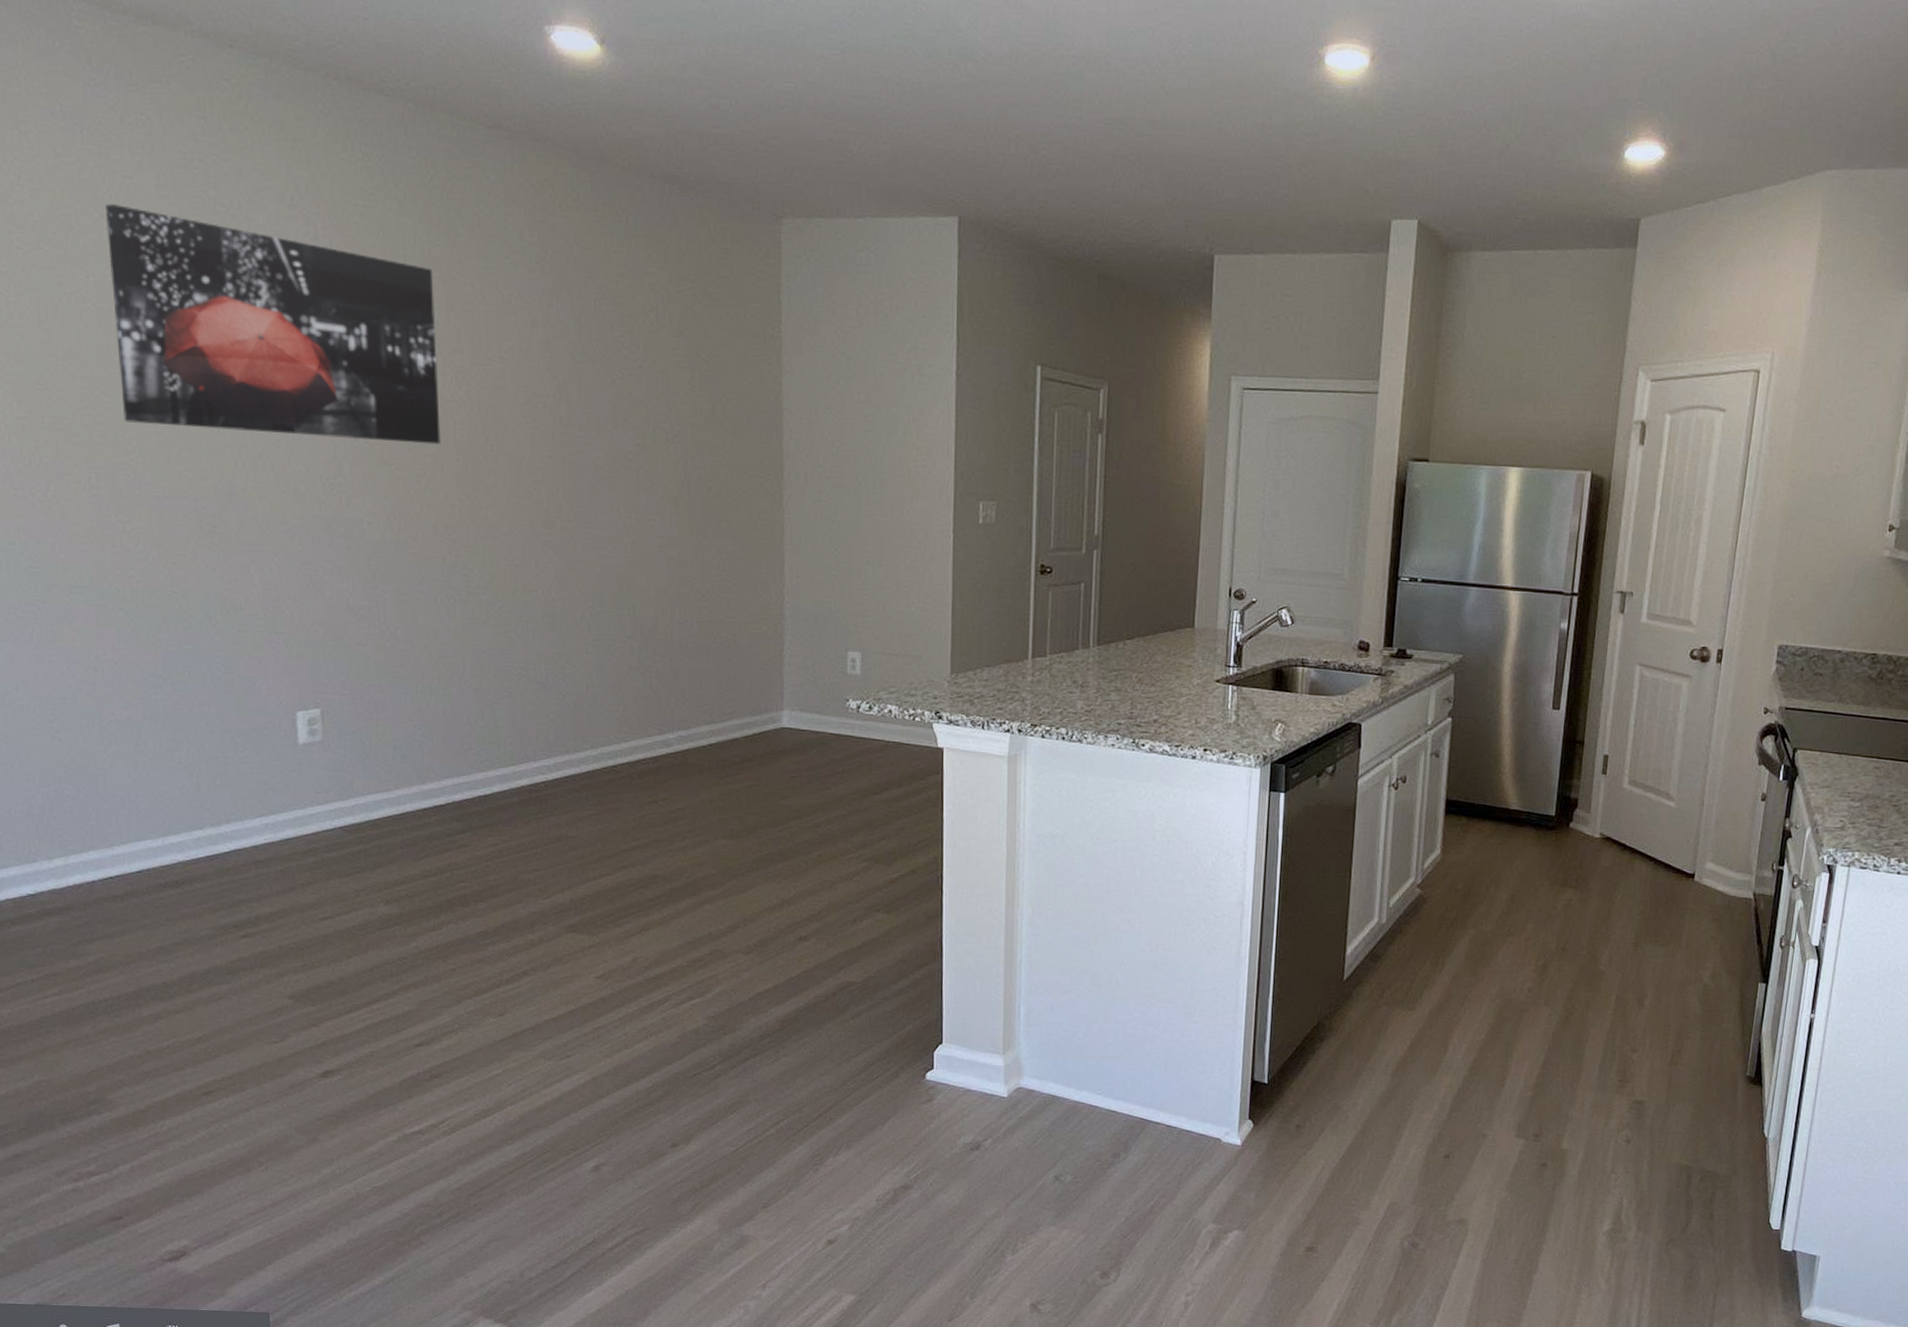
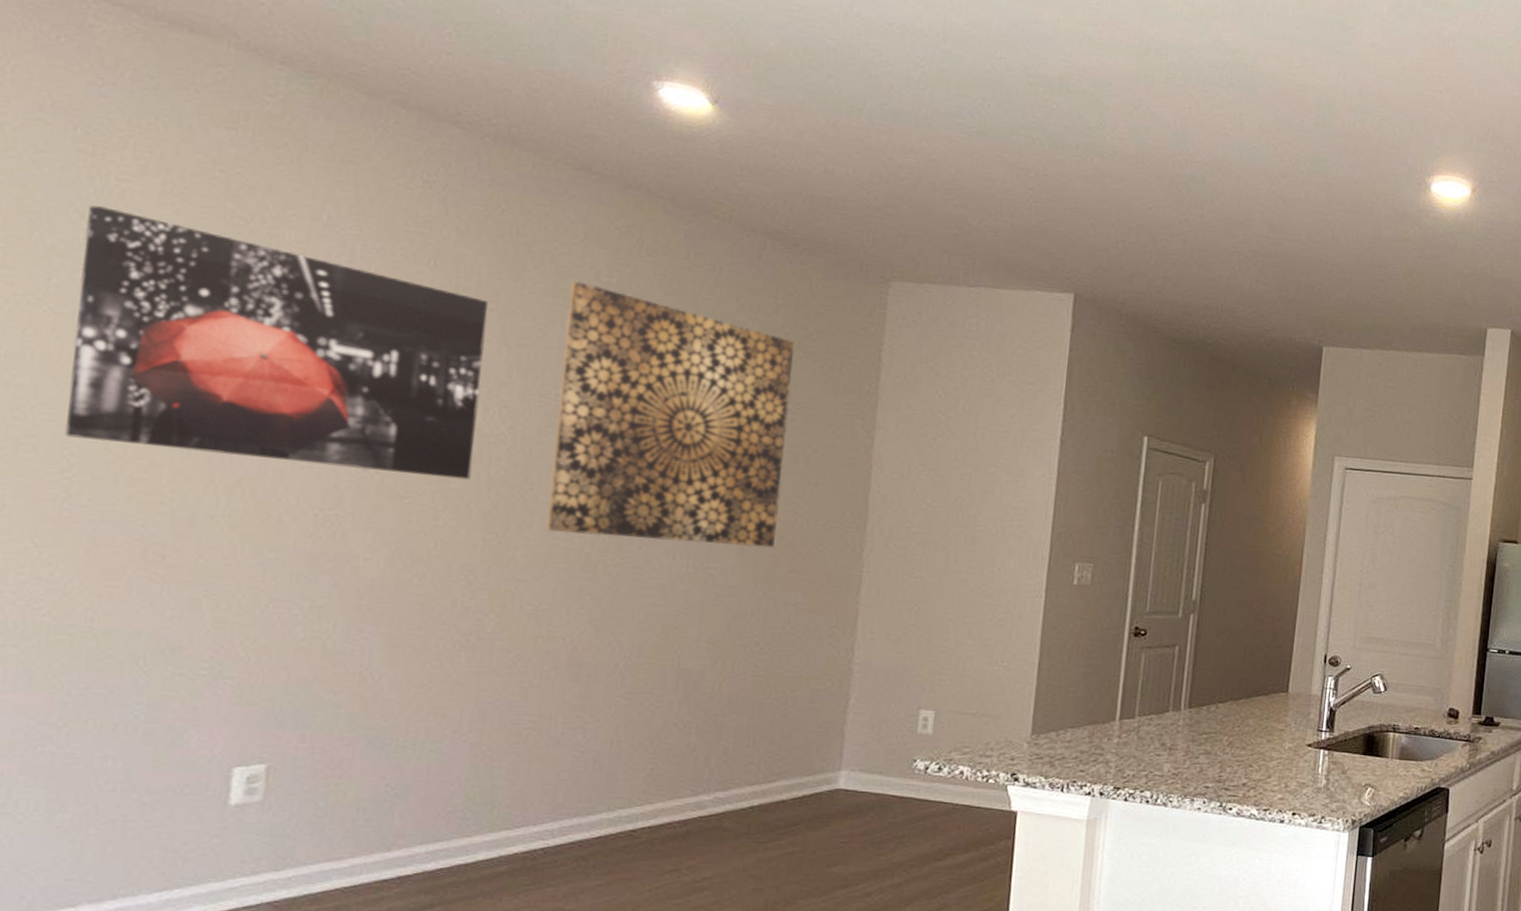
wall art: none [498,242,705,498] -> present [545,281,795,548]

